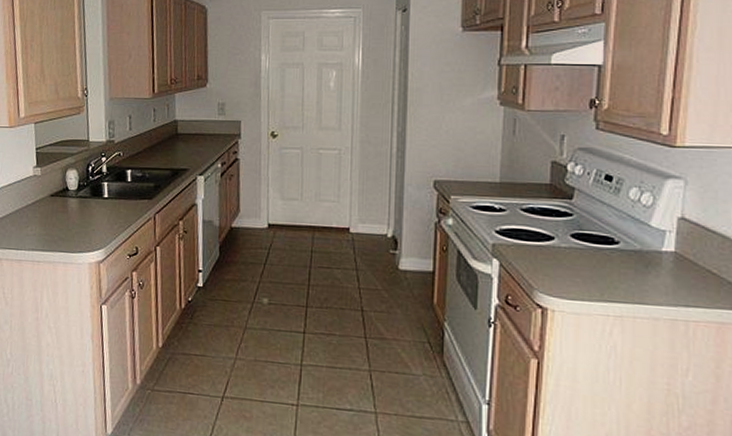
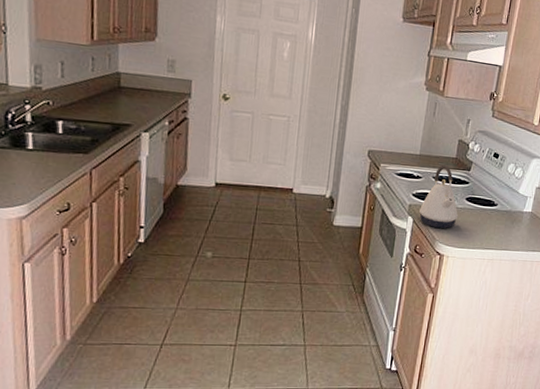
kettle: none [507,193,563,275] -> present [419,164,459,229]

